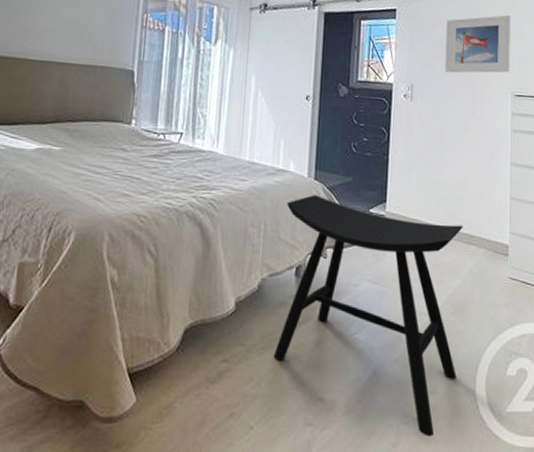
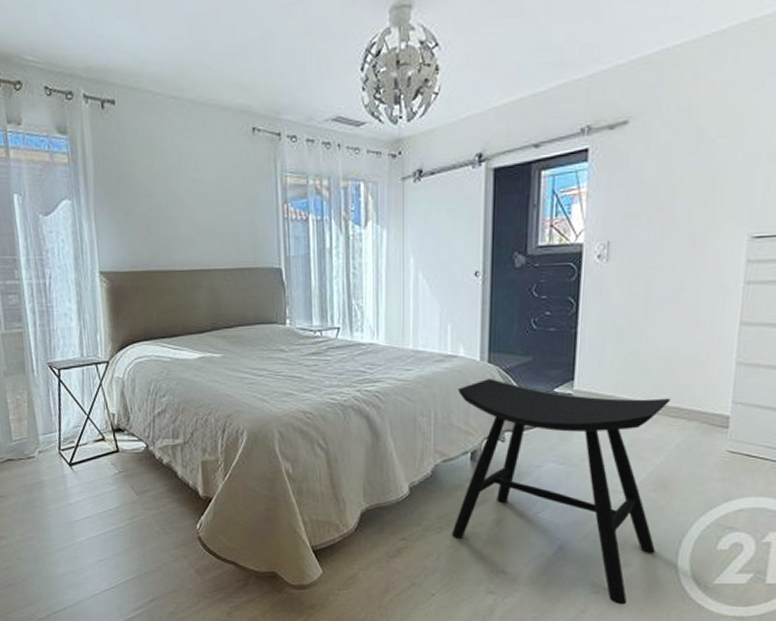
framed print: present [444,14,511,73] -> none [653,129,756,221]

